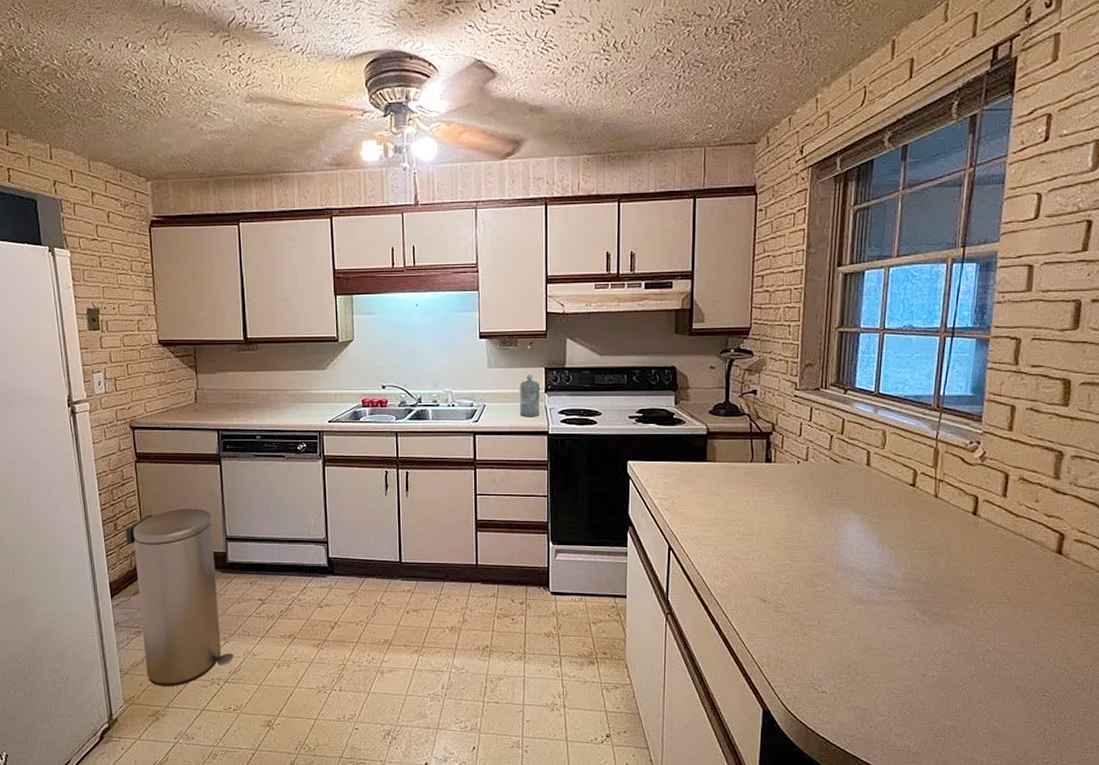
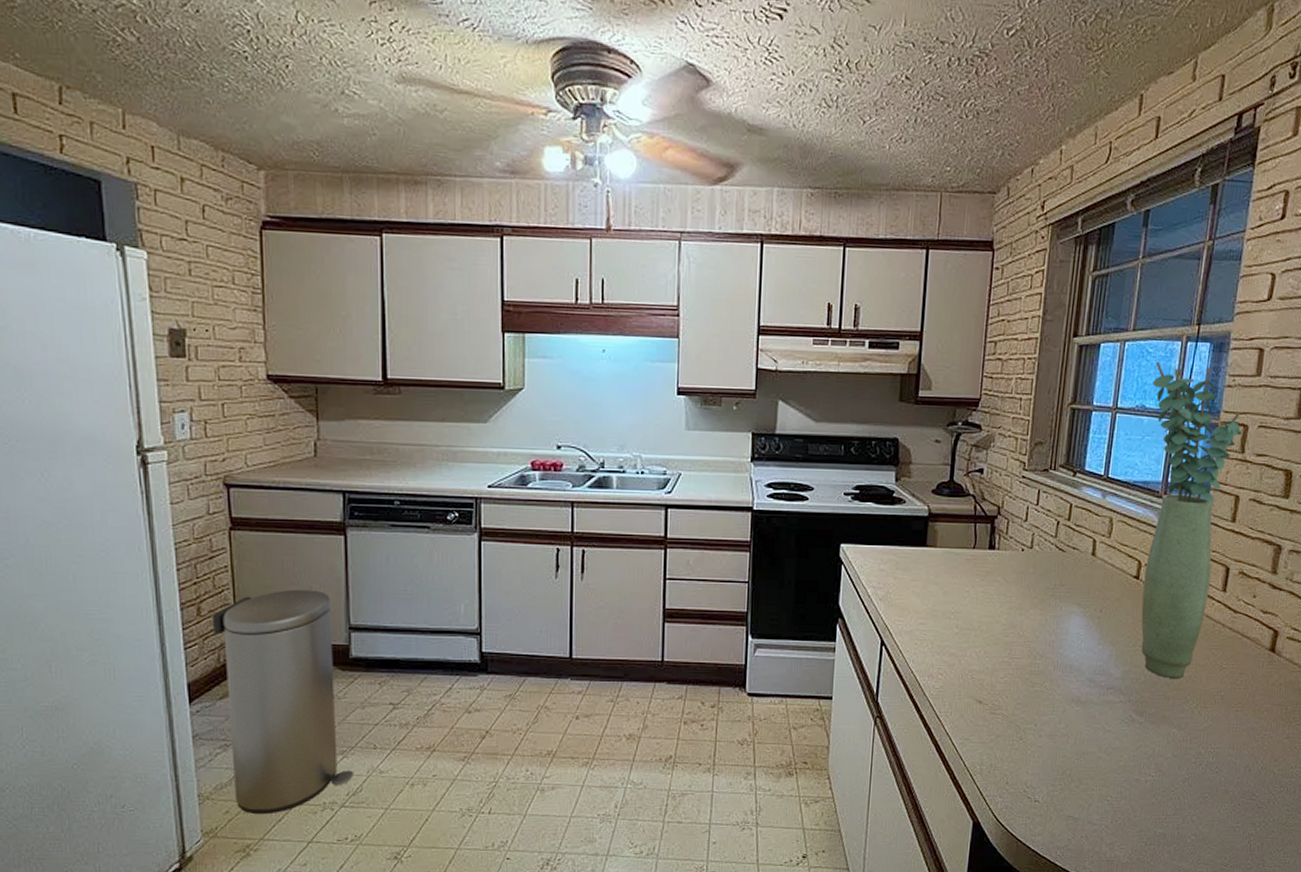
canister: present [519,374,541,417] -> none [720,440,746,490]
vase: none [919,283,1016,580] -> present [1141,361,1243,679]

